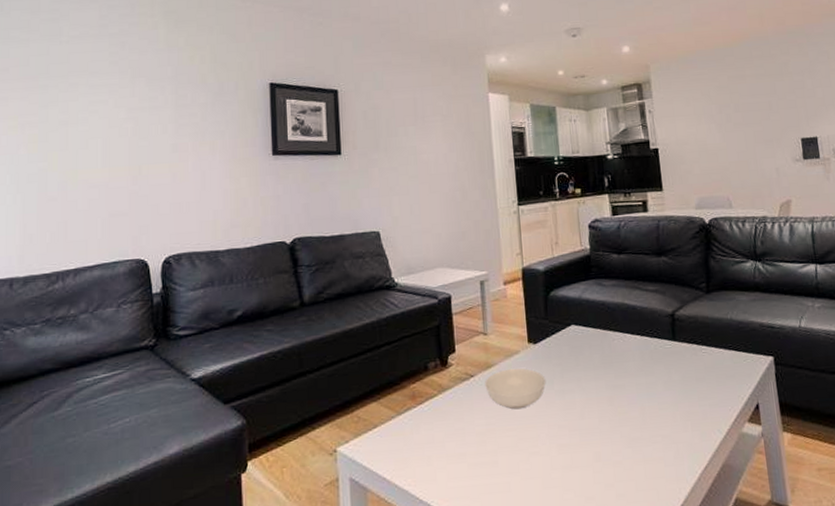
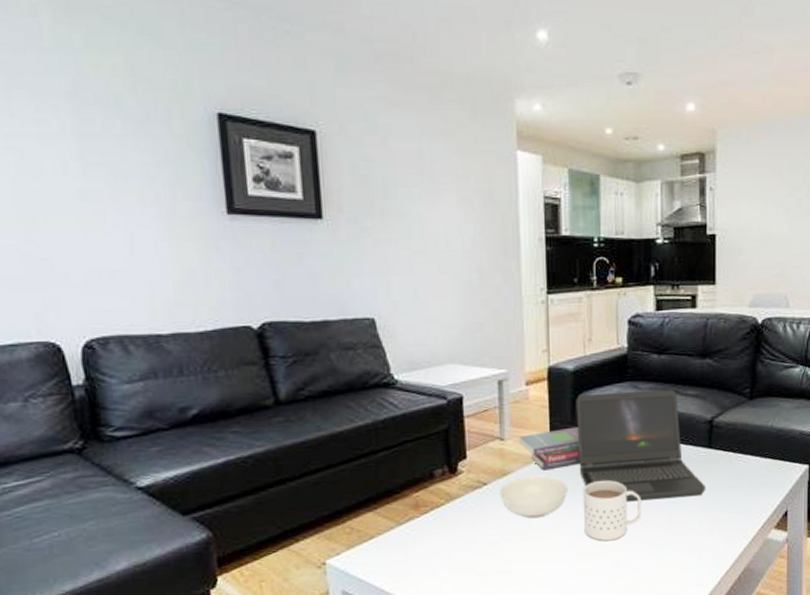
books: none [499,321,555,363] -> present [518,427,580,471]
laptop computer: none [548,285,675,394] -> present [576,389,707,502]
mug: none [559,372,616,433] -> present [582,480,642,542]

